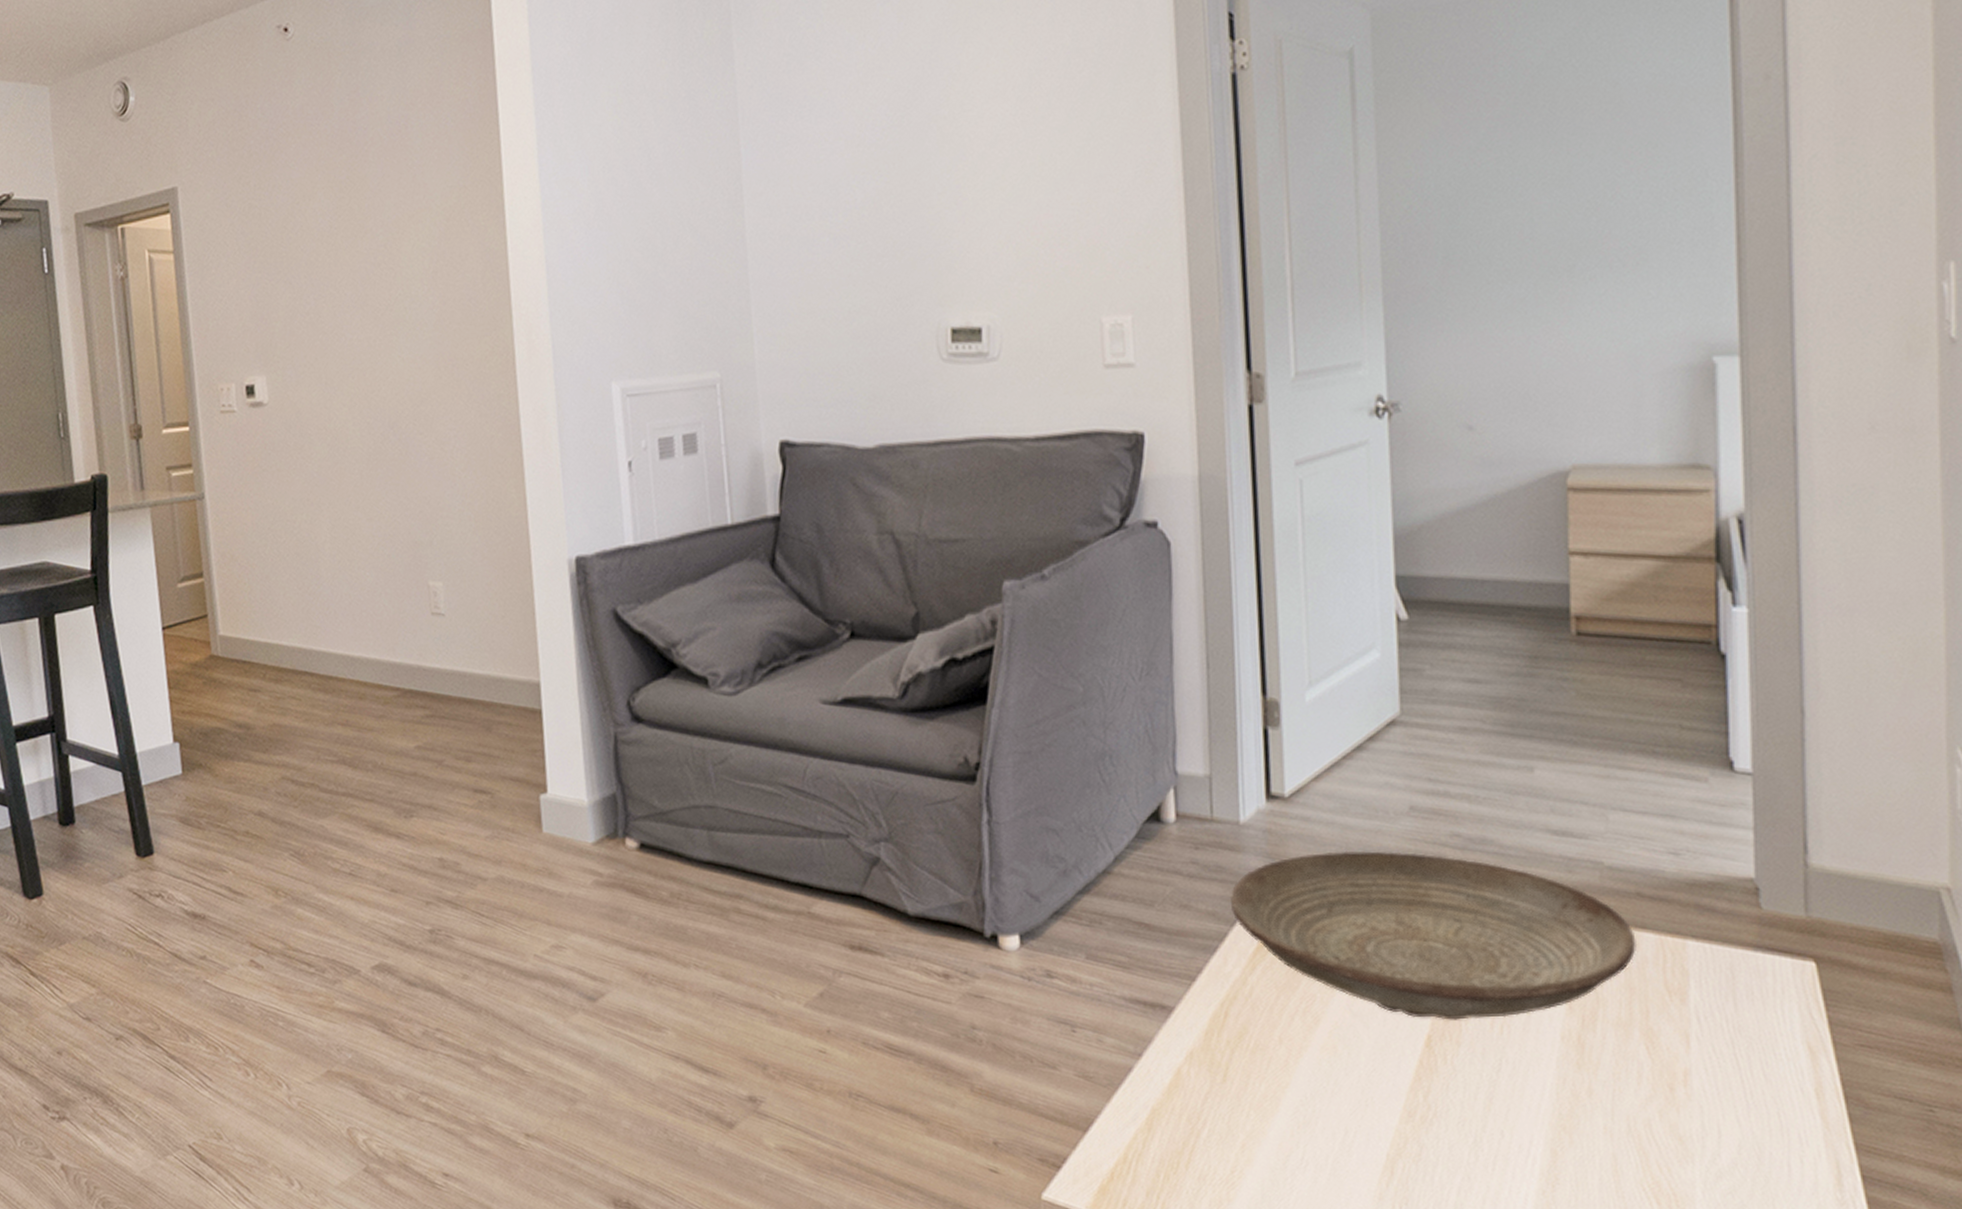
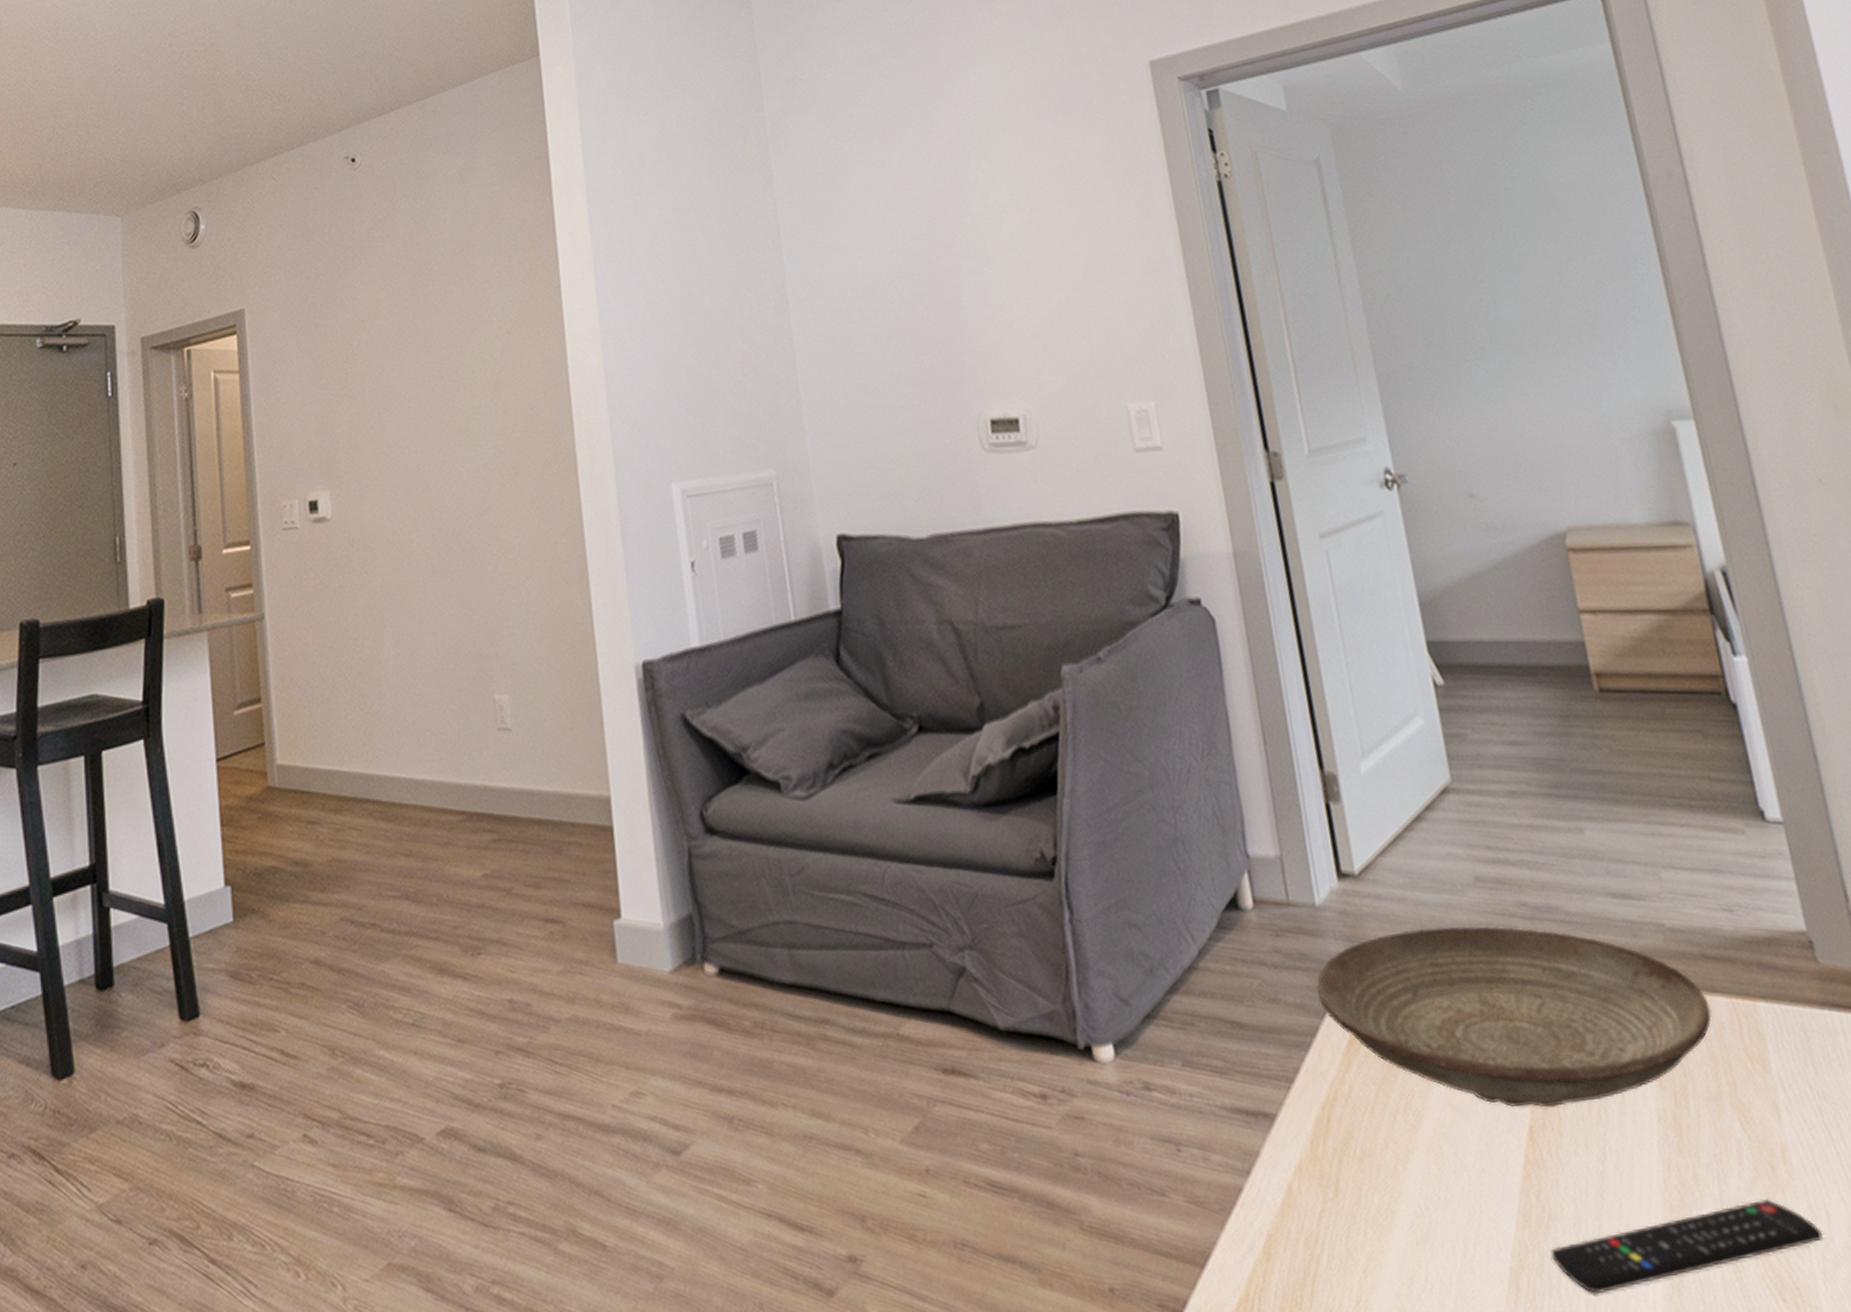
remote control: none [1430,1116,1711,1183] -> present [1550,1199,1824,1293]

